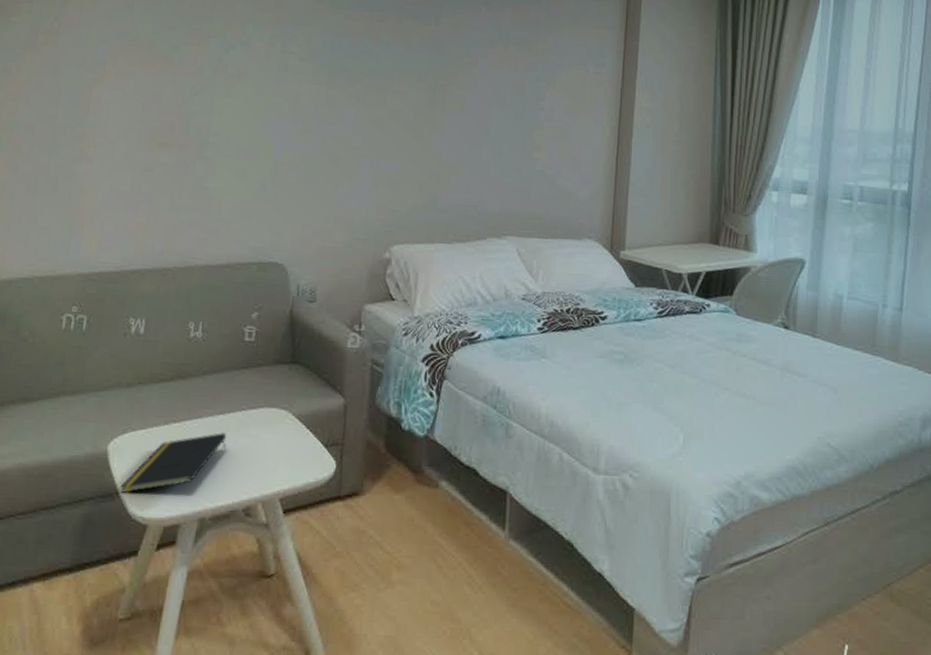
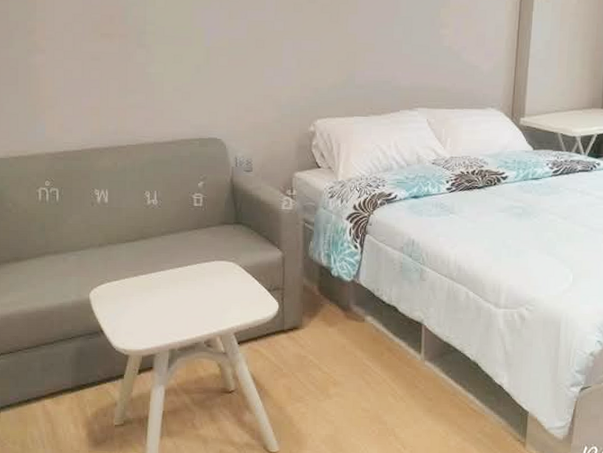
notepad: present [119,431,227,493] -> none [102,281,187,331]

